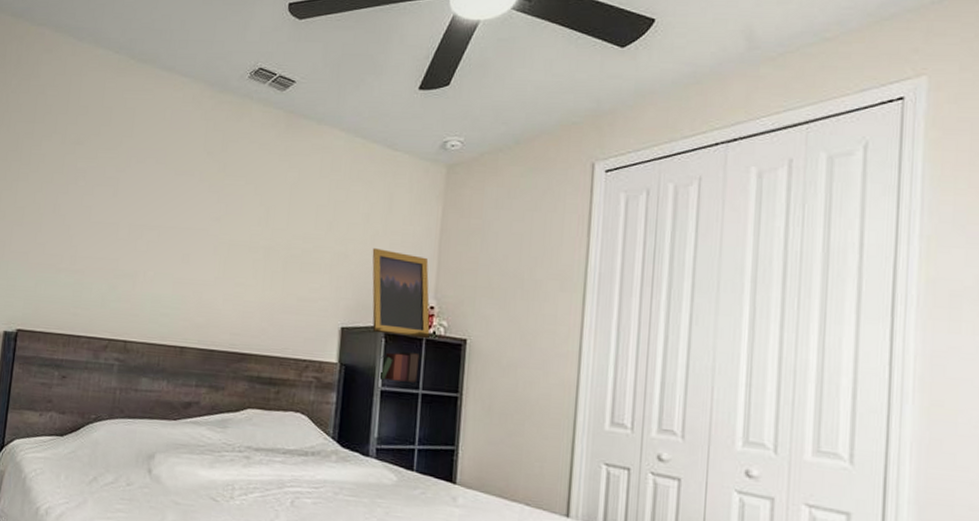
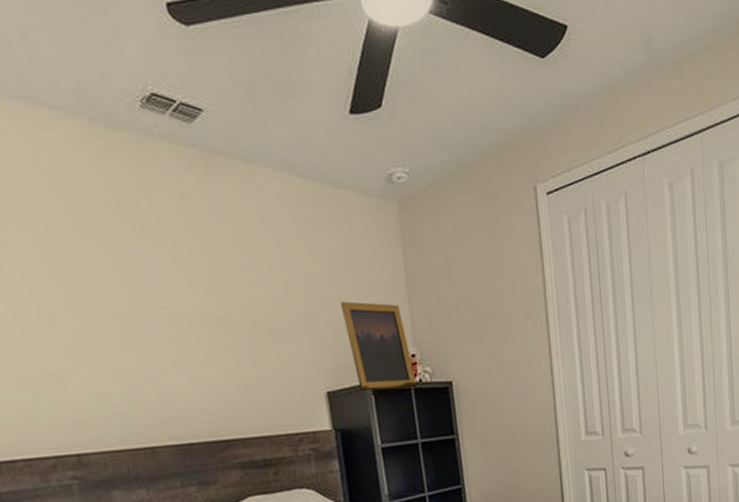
books: present [380,352,419,383] -> none [374,404,414,437]

